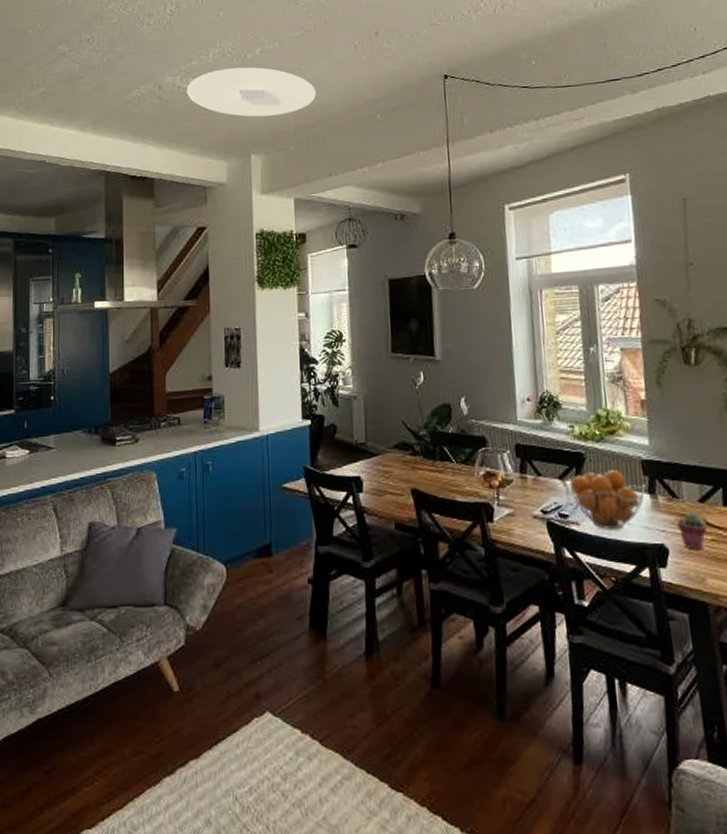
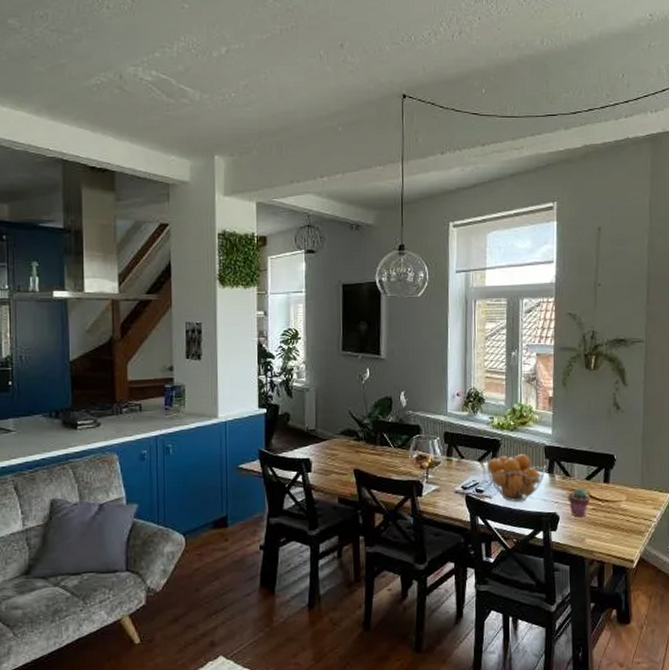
ceiling light: present [186,67,316,117] -> none [149,64,281,118]

